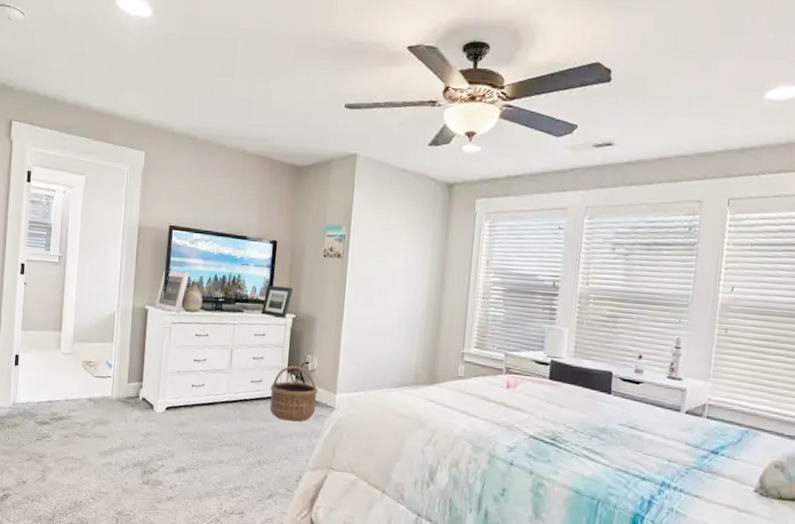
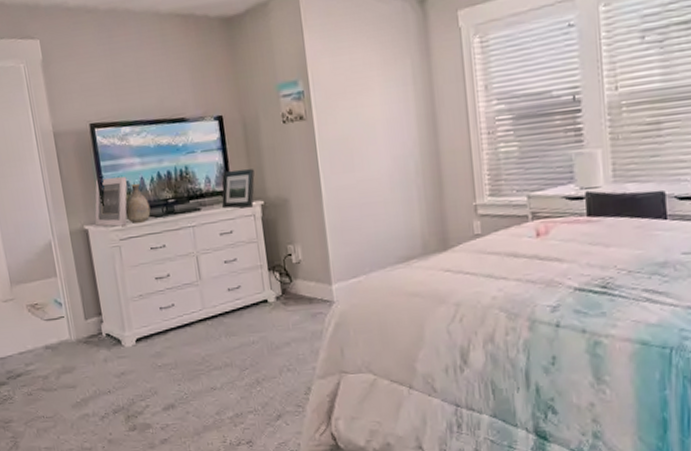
basket: present [270,365,318,422] -> none [252,261,311,328]

